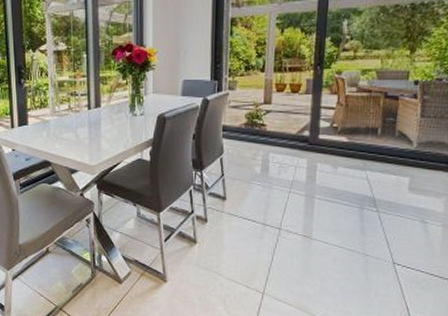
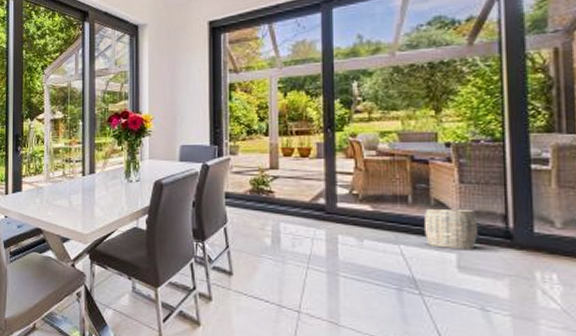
woven basket: none [387,139,430,173] -> present [423,208,477,249]

